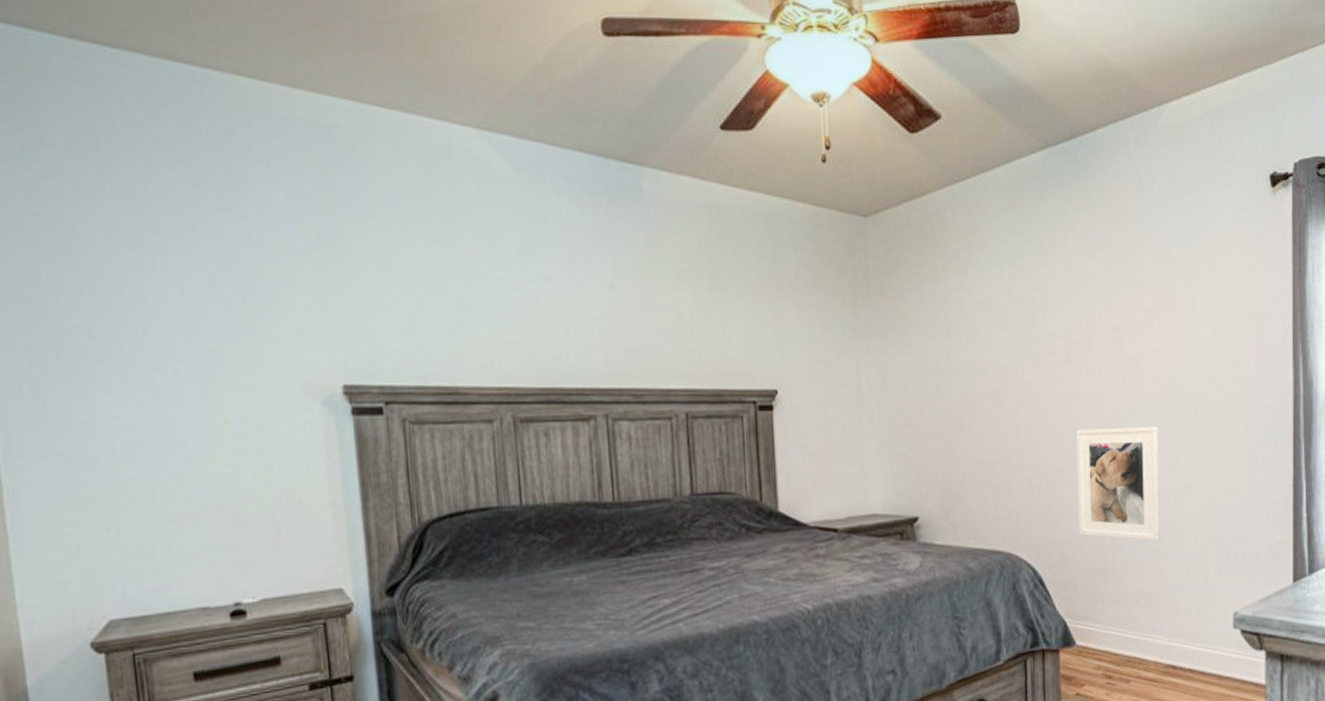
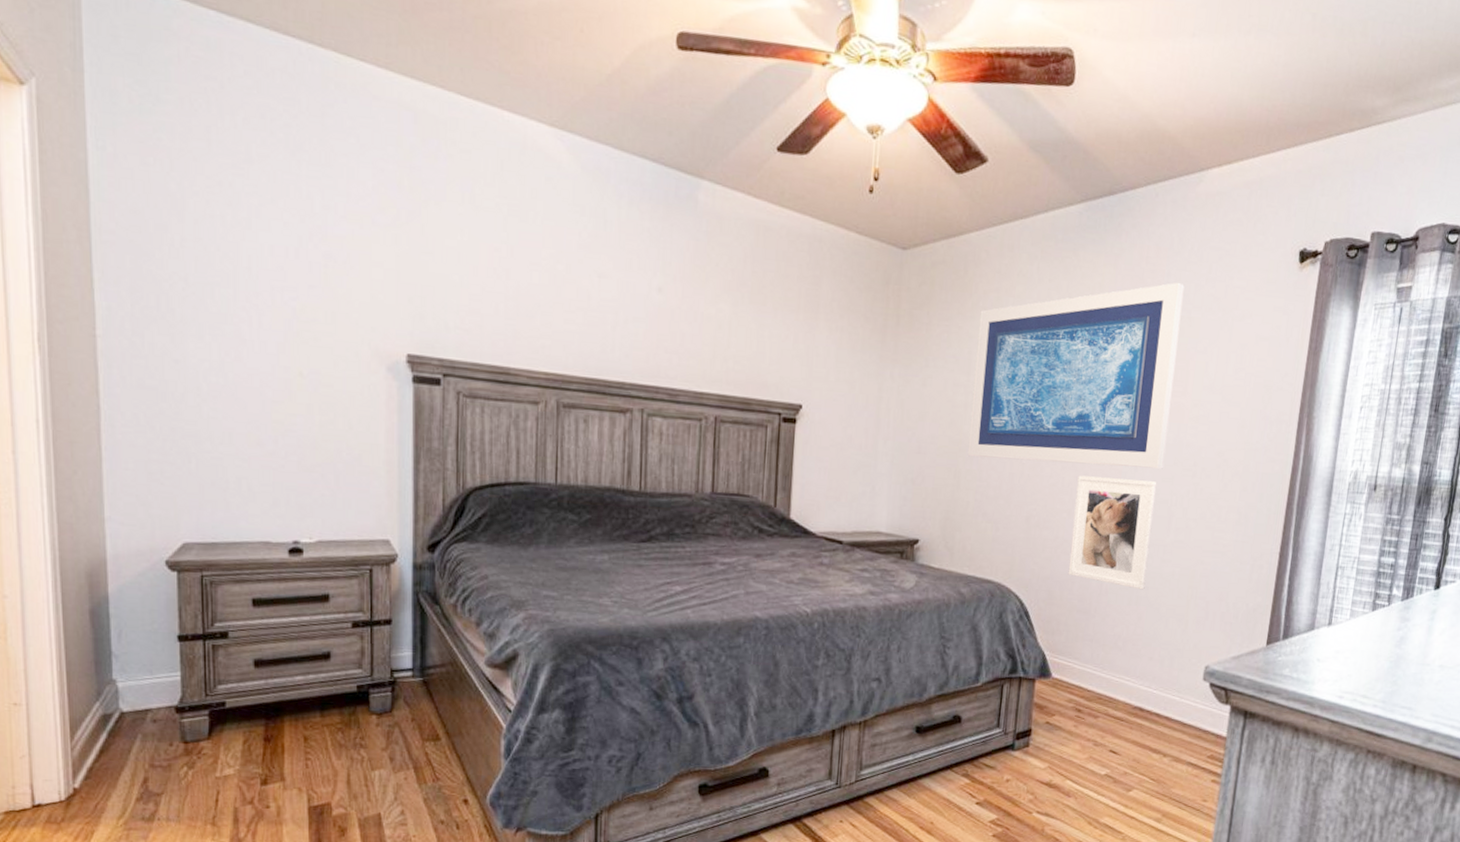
wall art: none [953,219,1163,424] -> present [967,282,1184,469]

